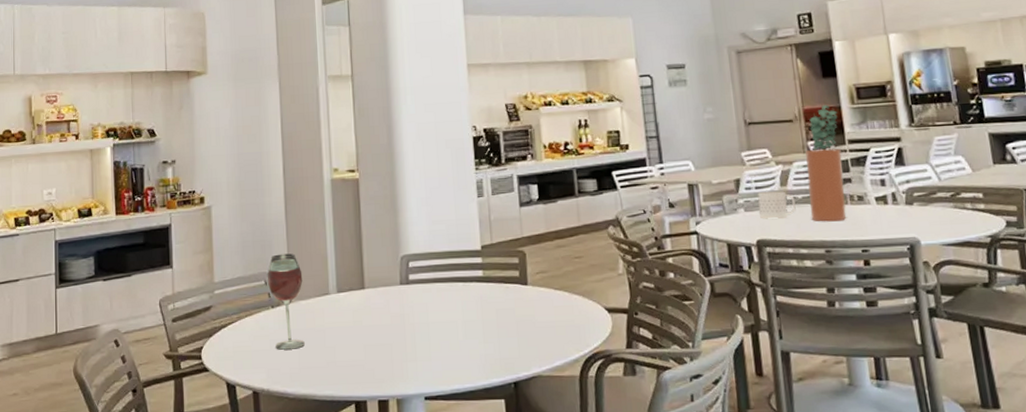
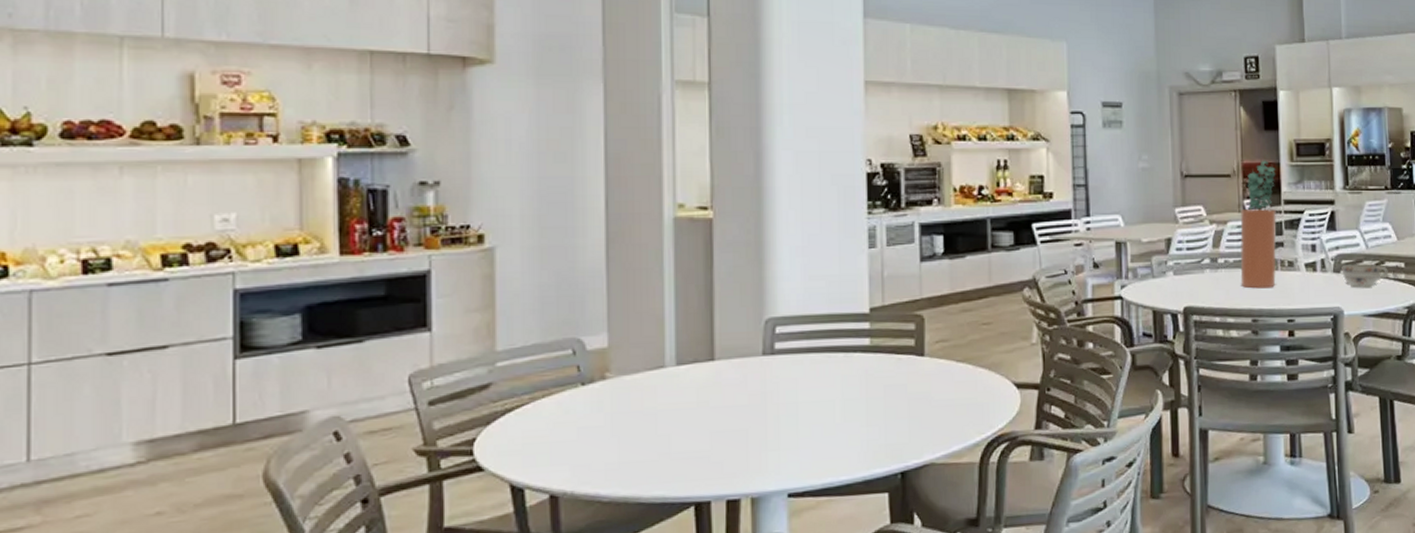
wineglass: present [267,253,305,350] -> none [576,314,628,440]
mug: present [757,191,796,219] -> none [1188,253,1226,284]
teacup: none [914,196,966,220] -> present [1342,265,1388,289]

